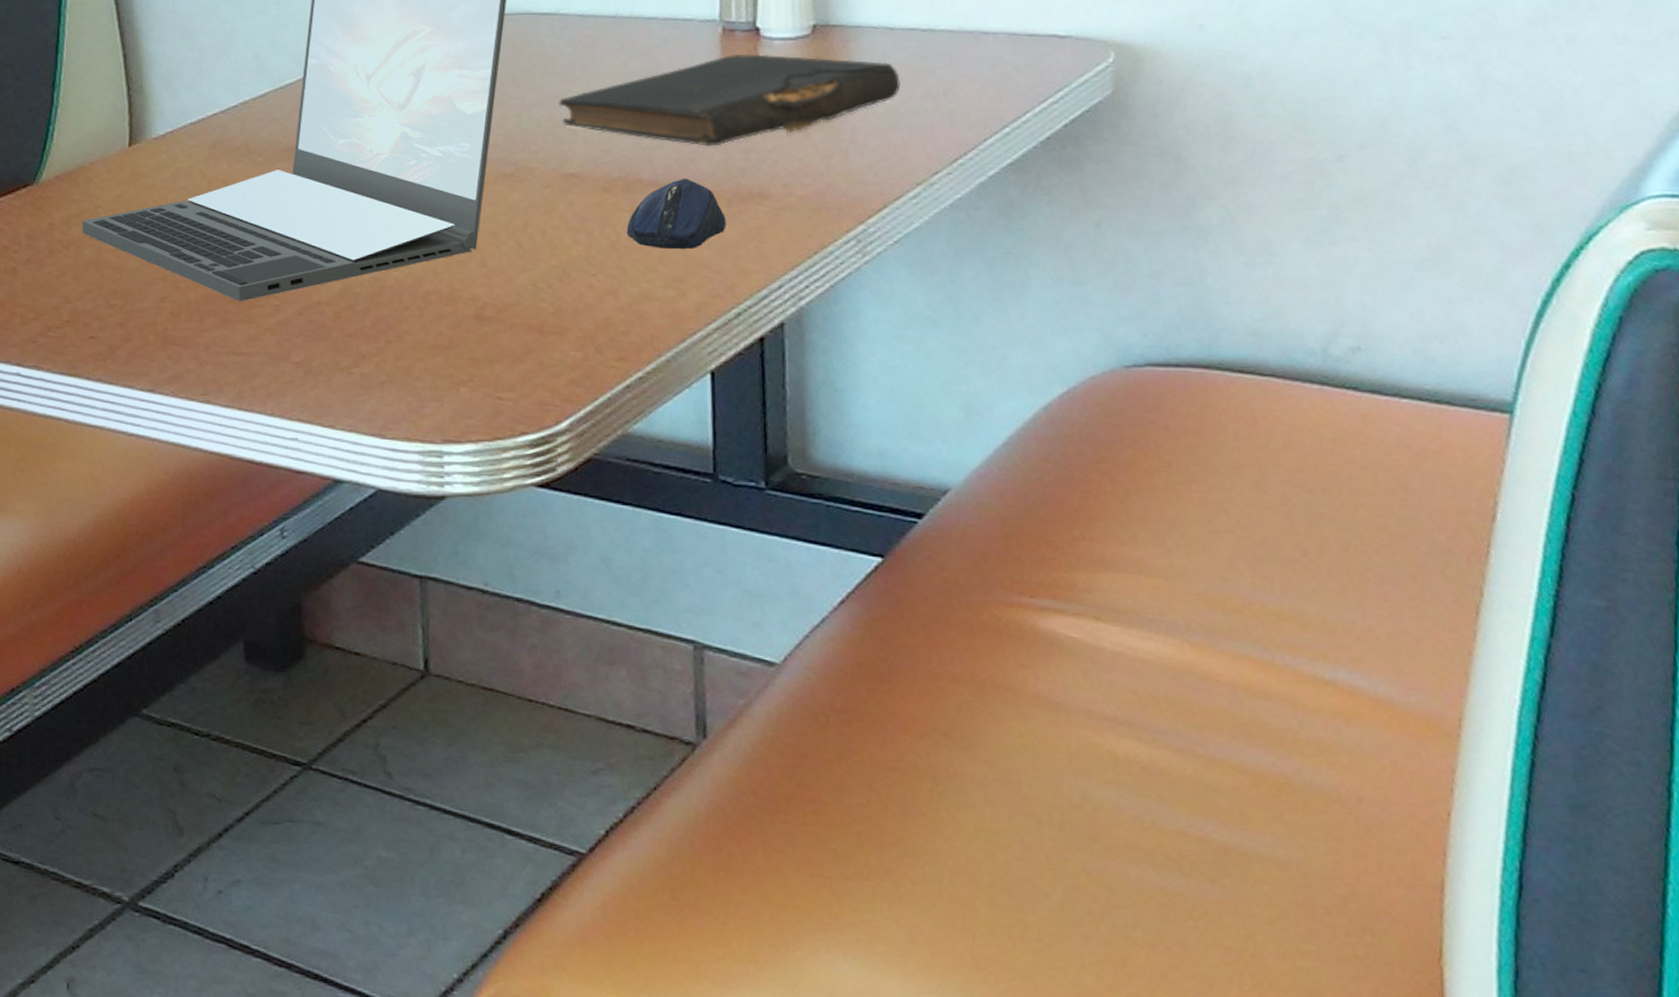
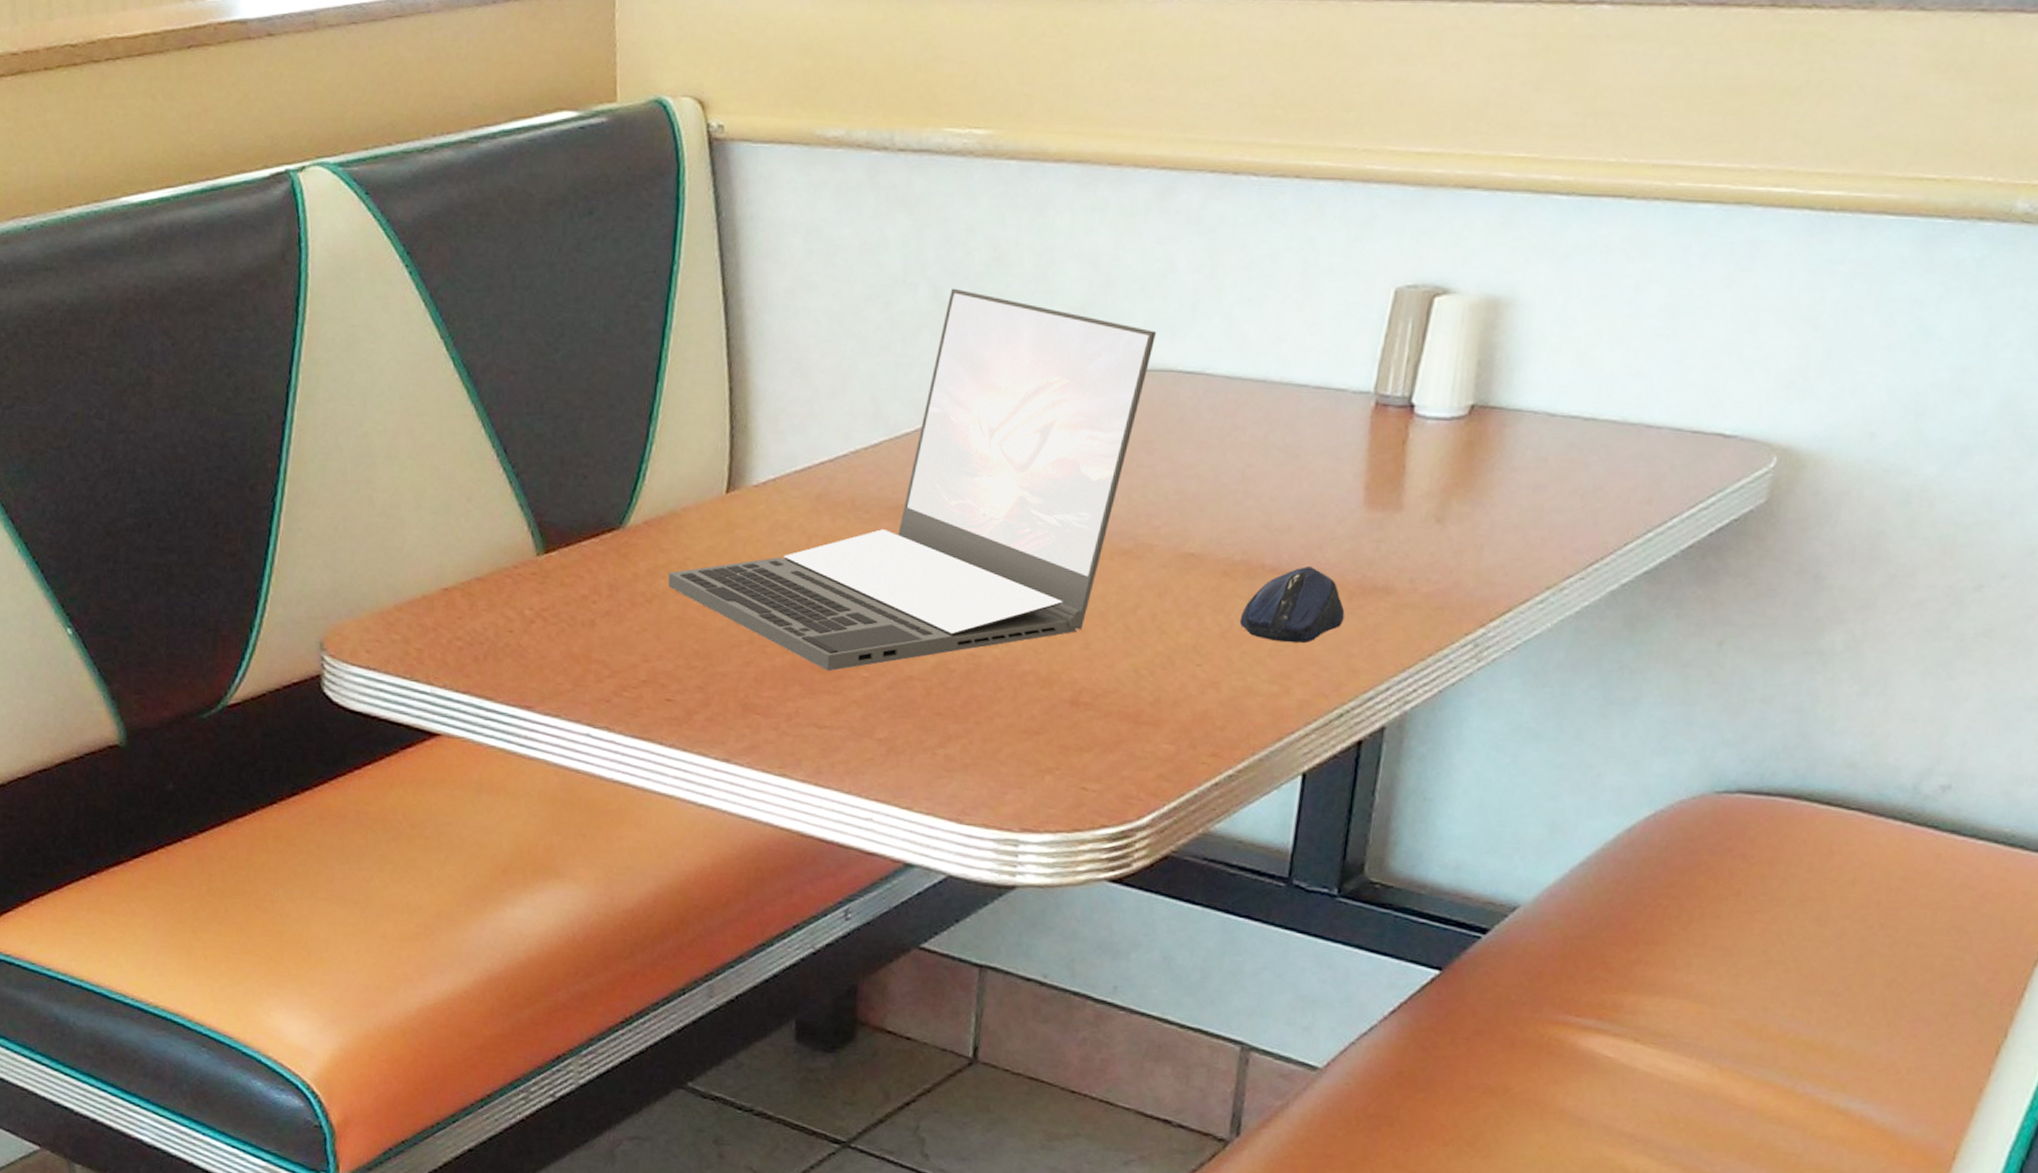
book: present [558,54,901,146] -> none [1190,432,1552,533]

